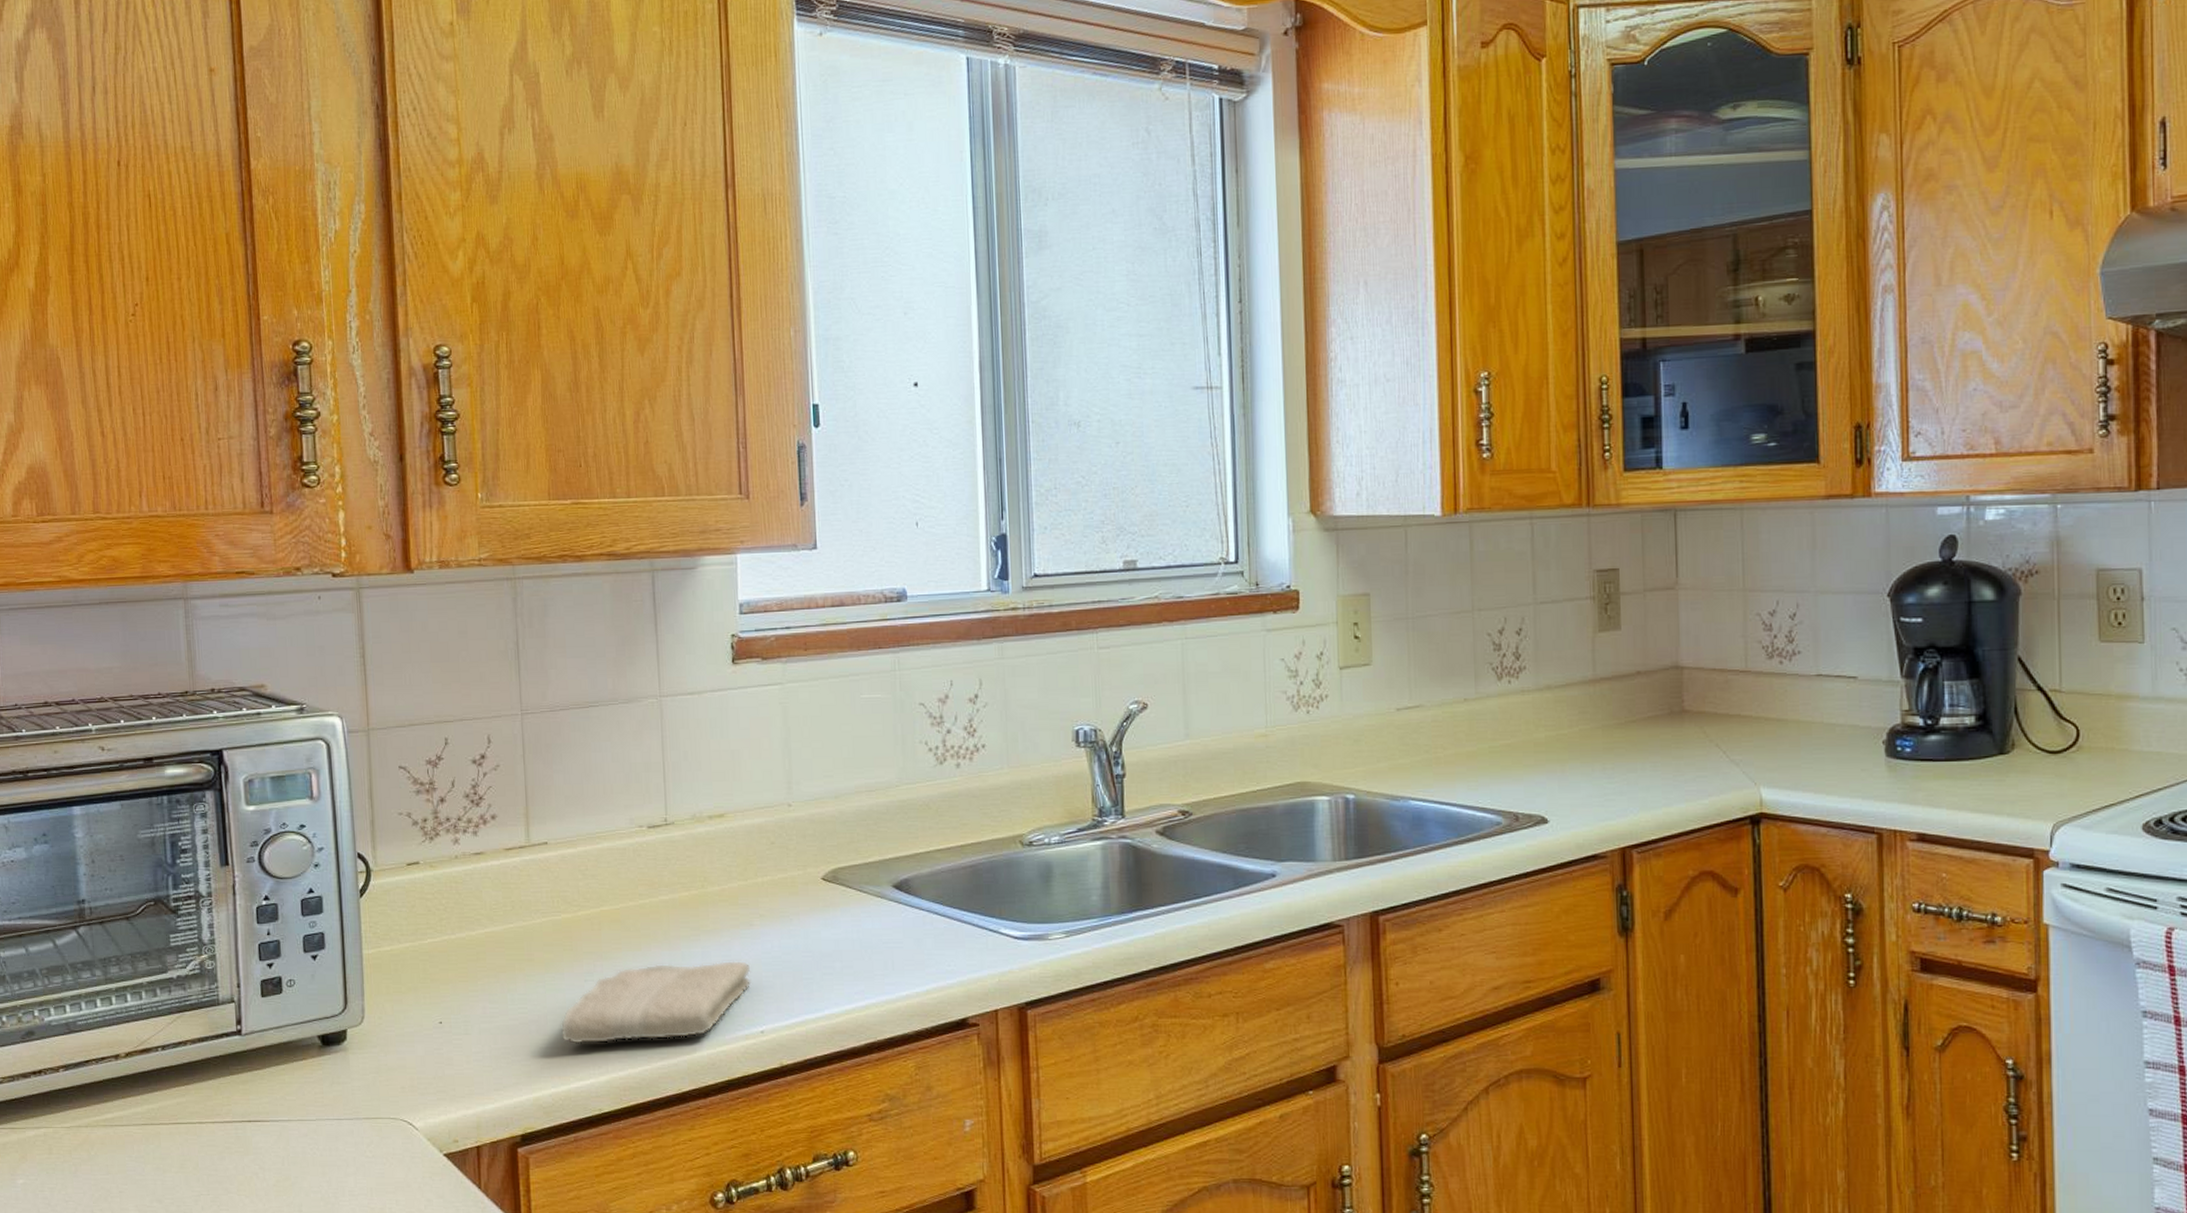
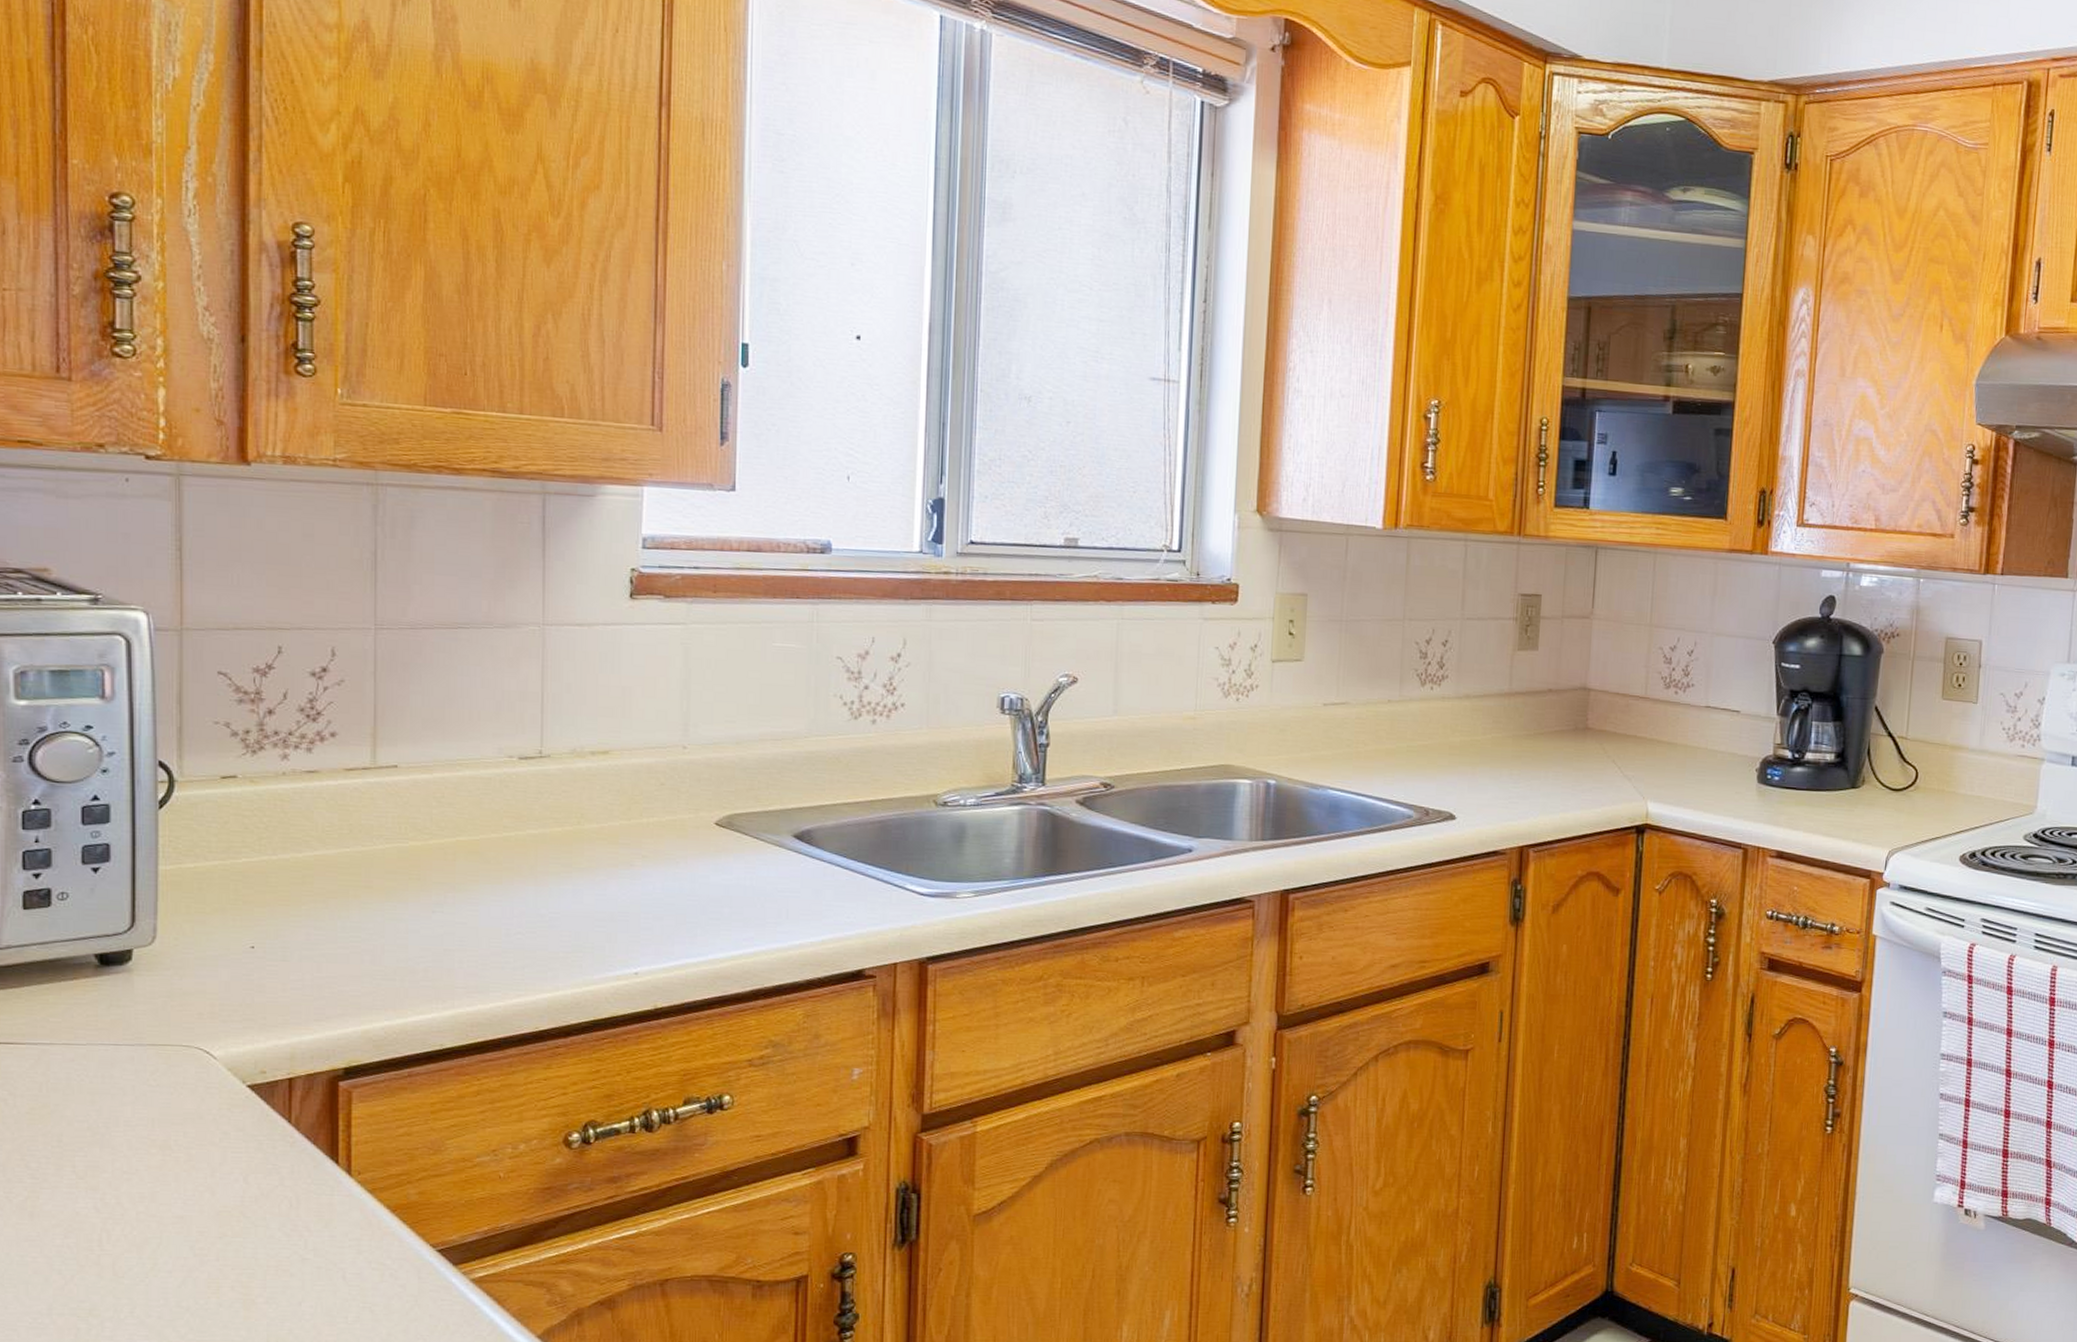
washcloth: present [560,960,752,1044] -> none [399,898,628,978]

